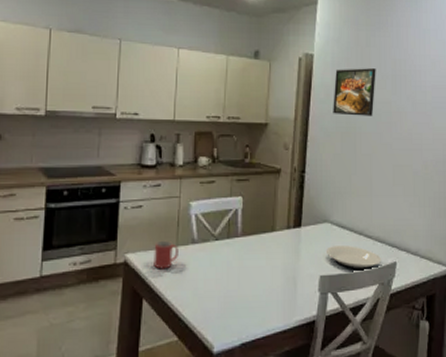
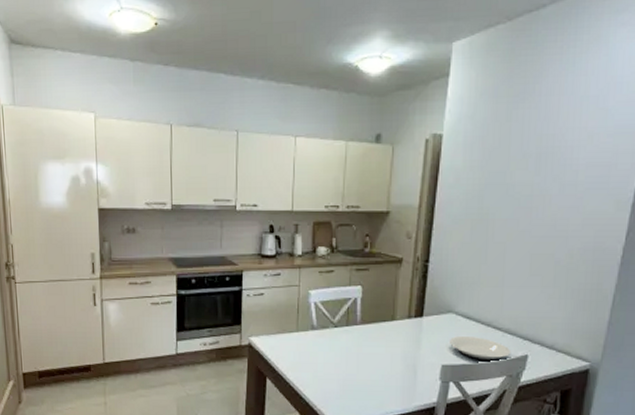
mug: present [154,240,179,269] -> none [276,326,299,352]
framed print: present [333,68,376,116] -> none [463,147,517,201]

